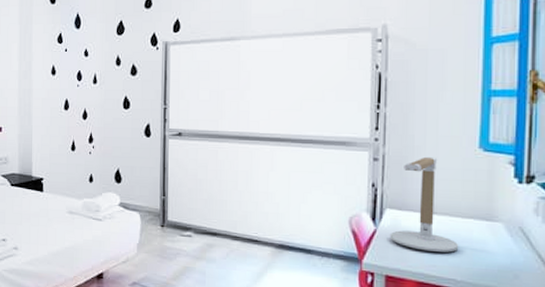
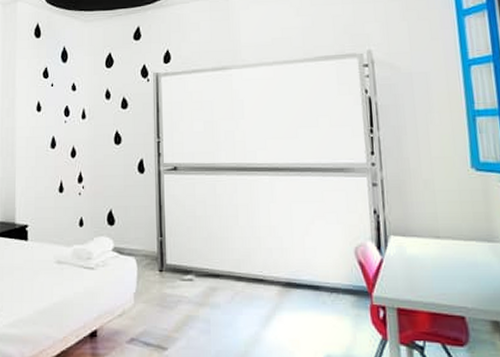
desk lamp: present [389,156,459,252] -> none [396,179,466,278]

